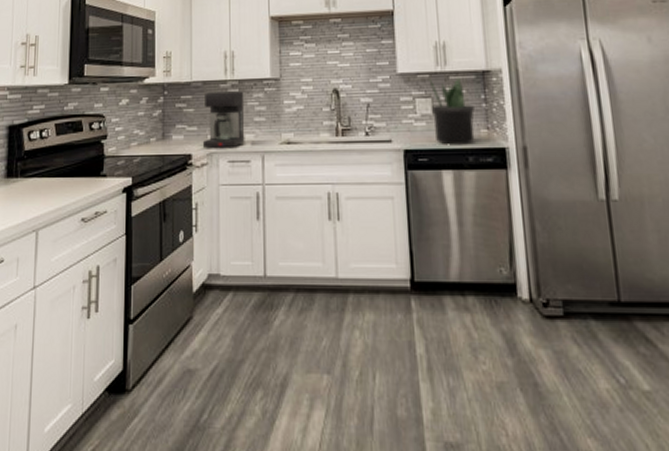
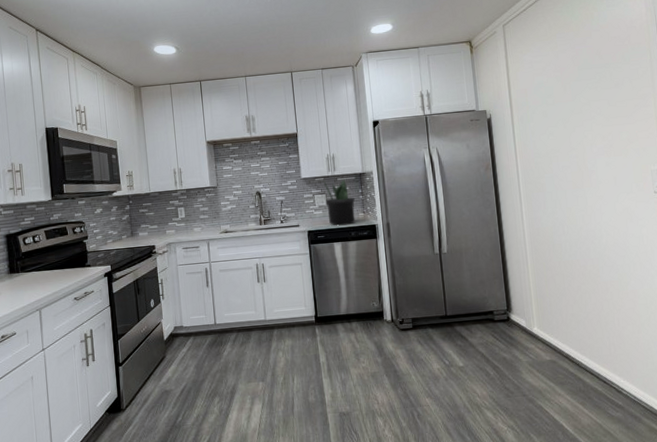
coffee maker: present [202,91,245,149] -> none [161,197,194,241]

